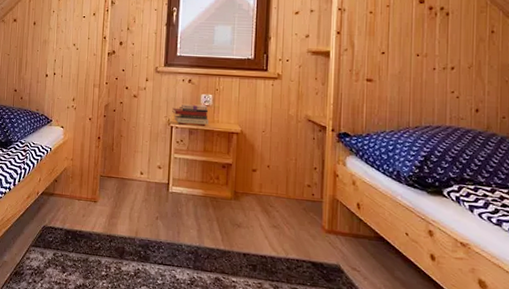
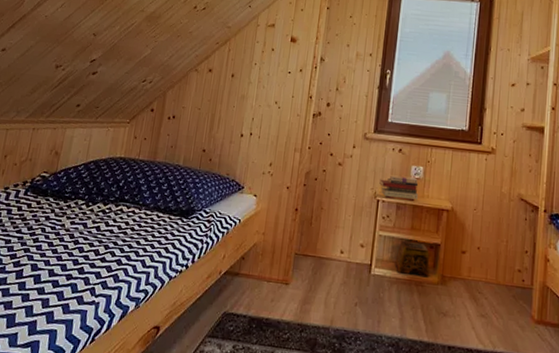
decorative box: none [190,162,224,194] -> present [395,241,430,278]

